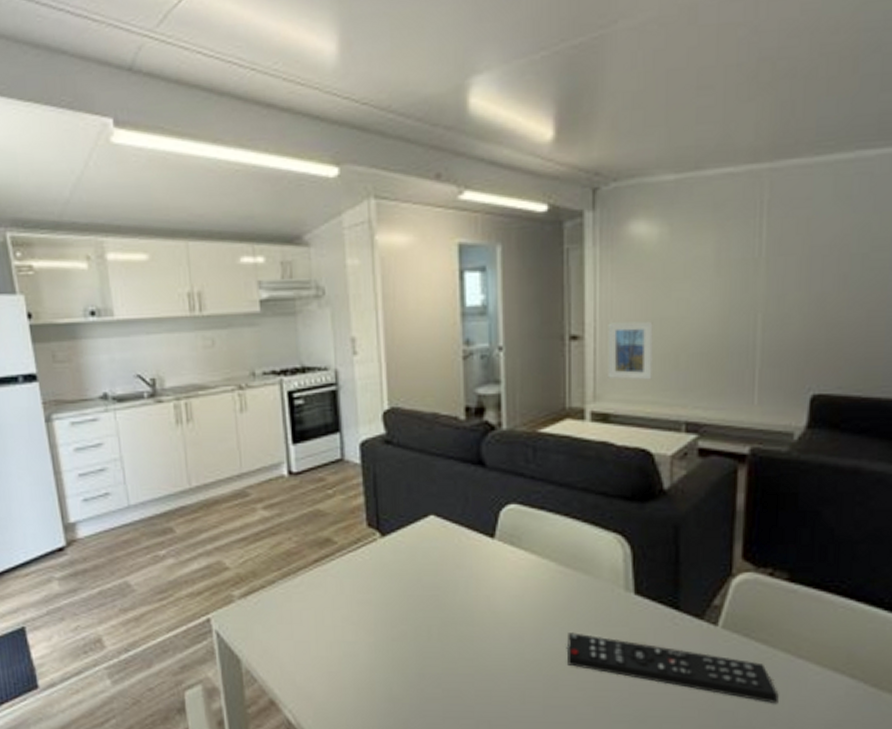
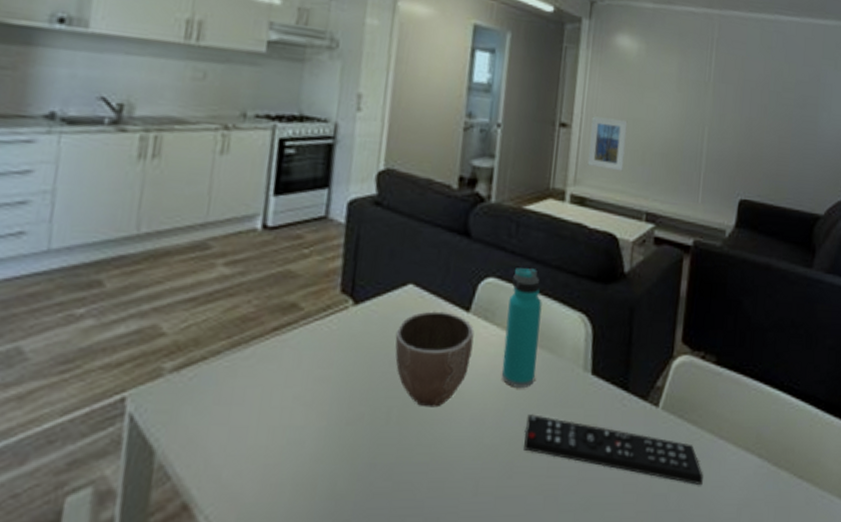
decorative bowl: none [424,539,502,626] -> present [395,311,474,408]
water bottle: none [534,491,572,608] -> present [501,267,542,387]

